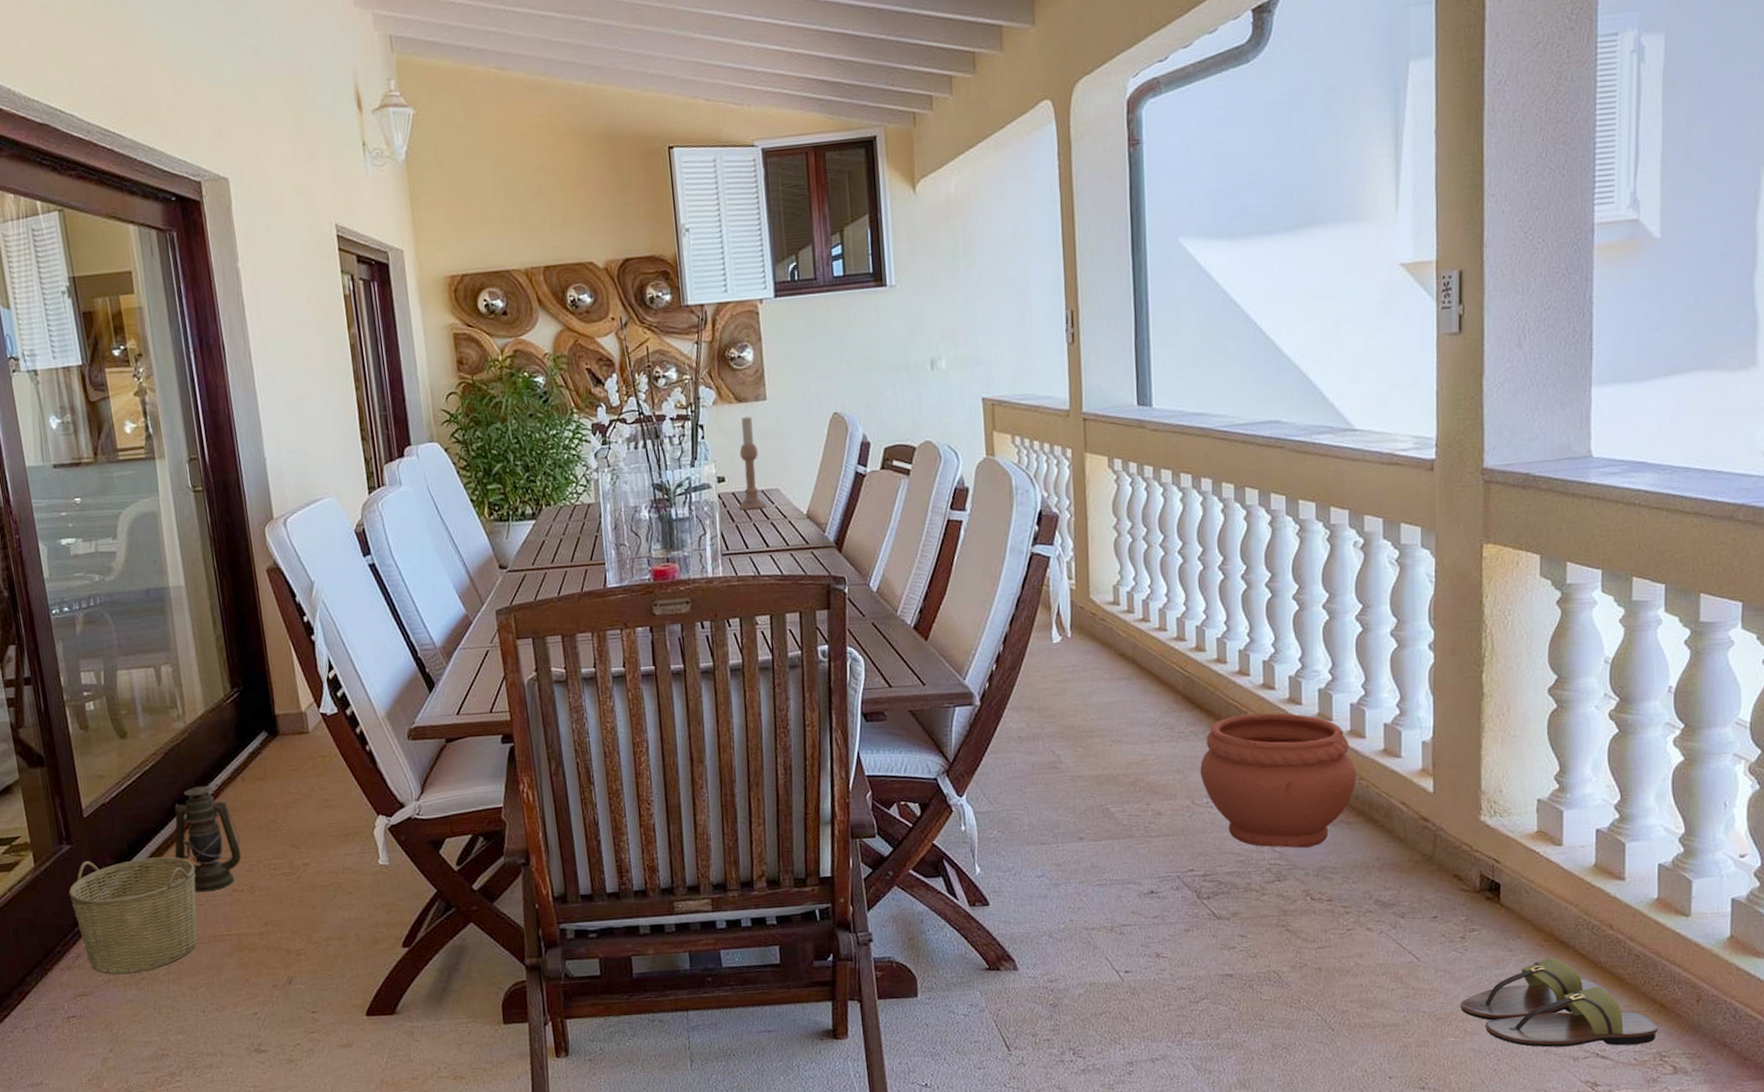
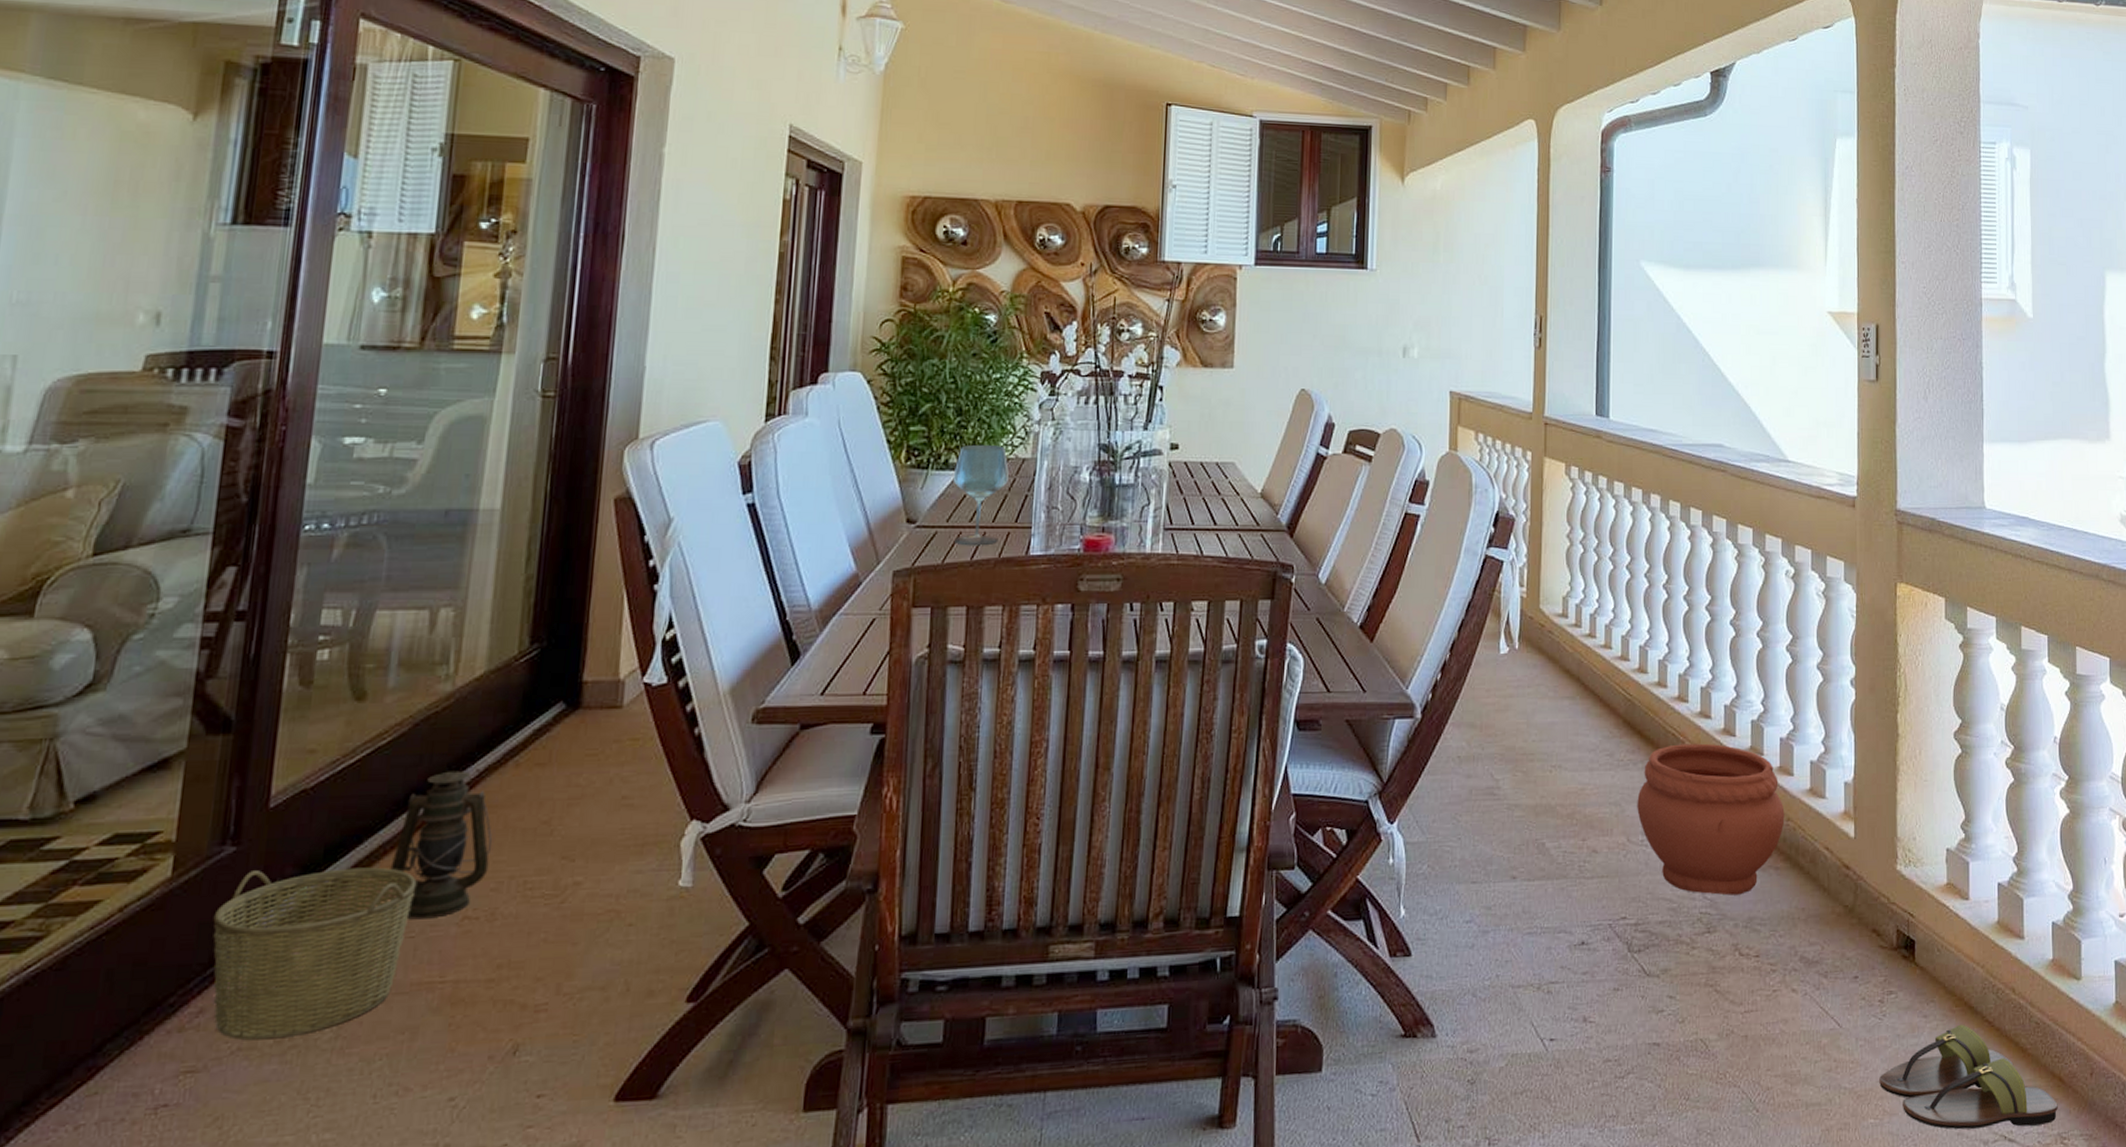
wine glass: none [531,494,579,585] -> present [953,444,1010,546]
candlestick: present [739,416,766,511] -> none [1189,383,1219,484]

